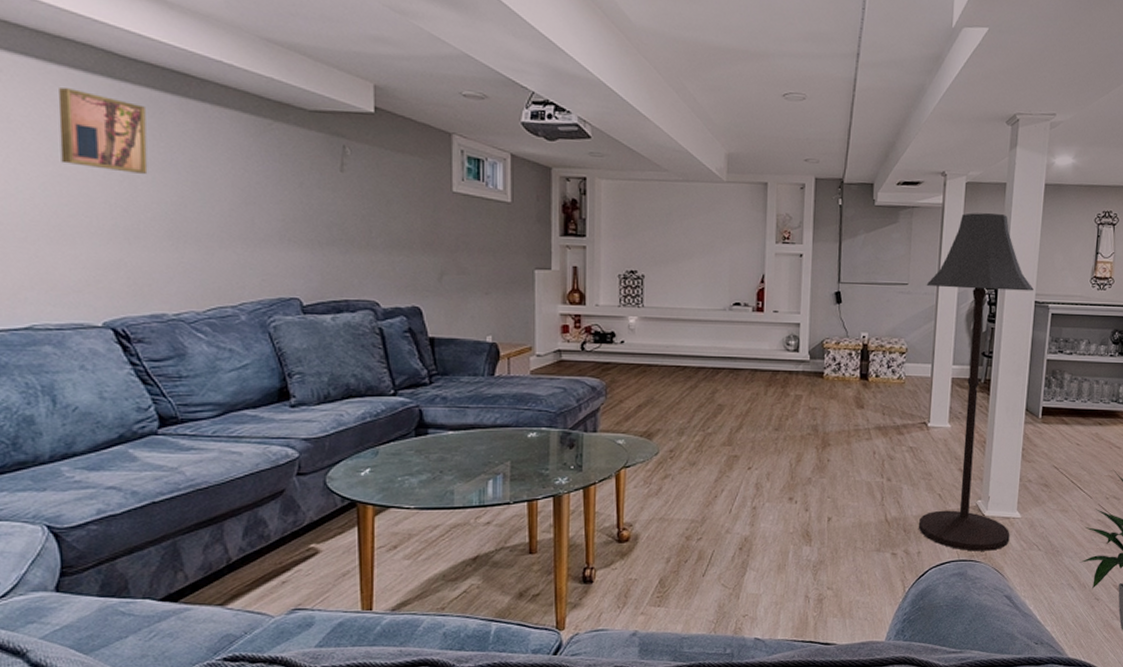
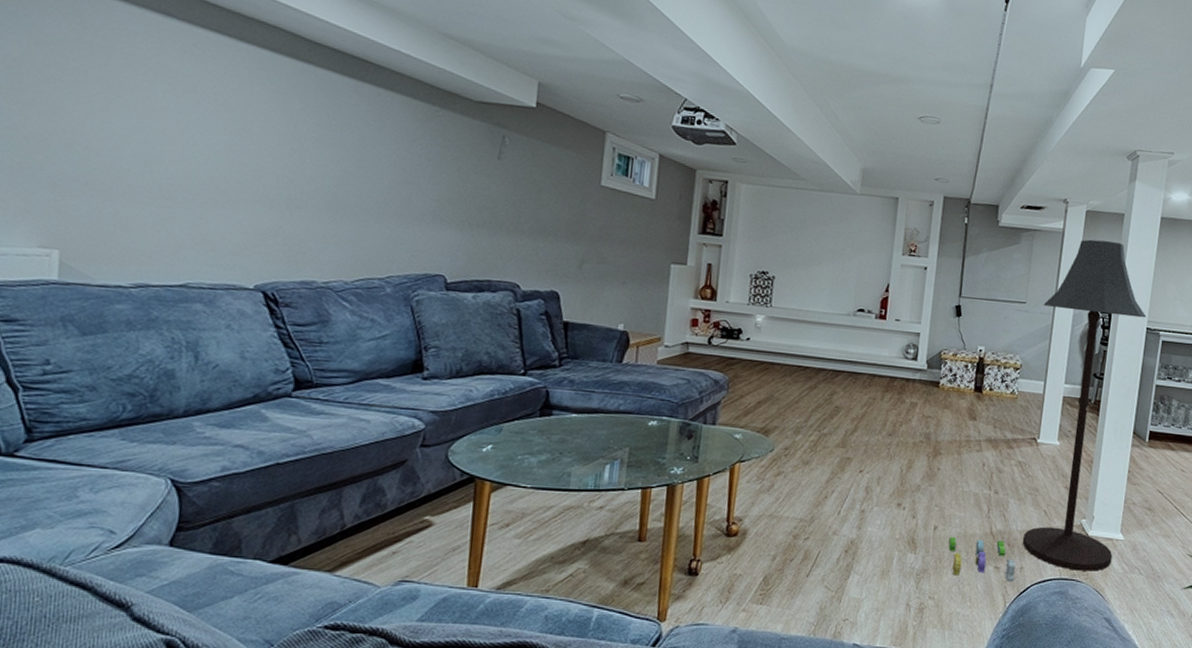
wall art: present [58,88,148,174] -> none [238,65,323,149]
stacking toy: none [843,526,913,567] -> present [948,536,1016,582]

